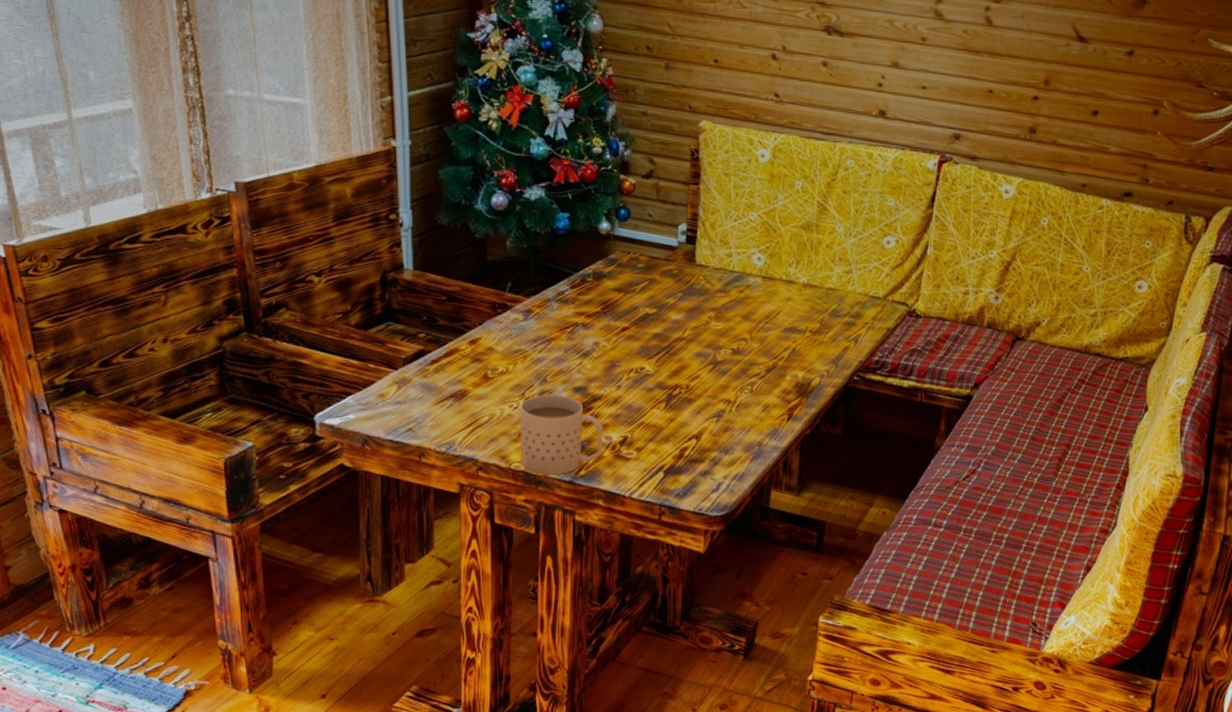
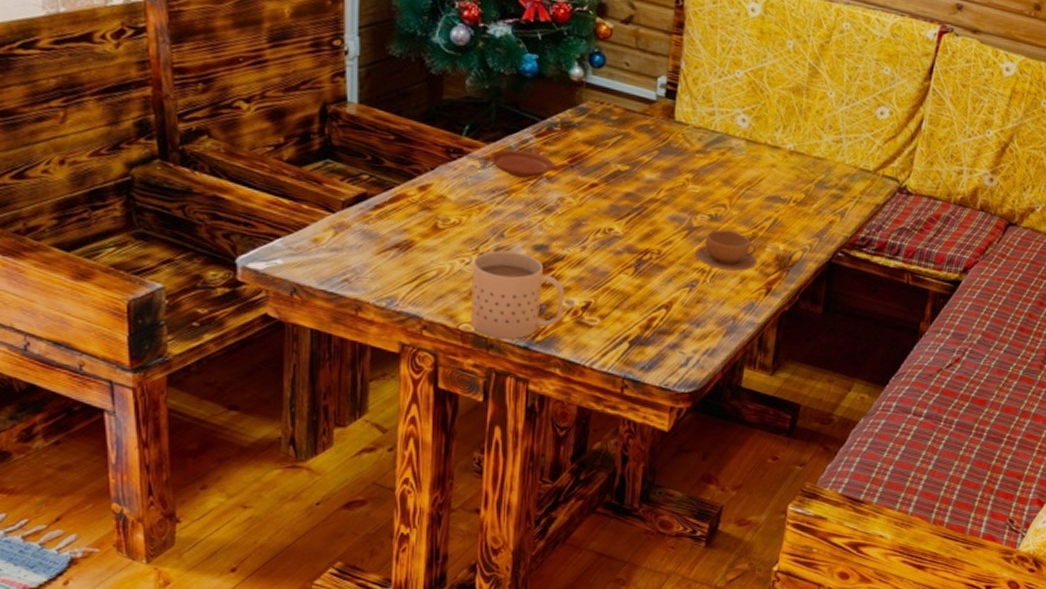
plate: none [531,301,589,326] -> present [490,149,554,178]
teacup: none [719,362,779,399] -> present [694,229,758,271]

